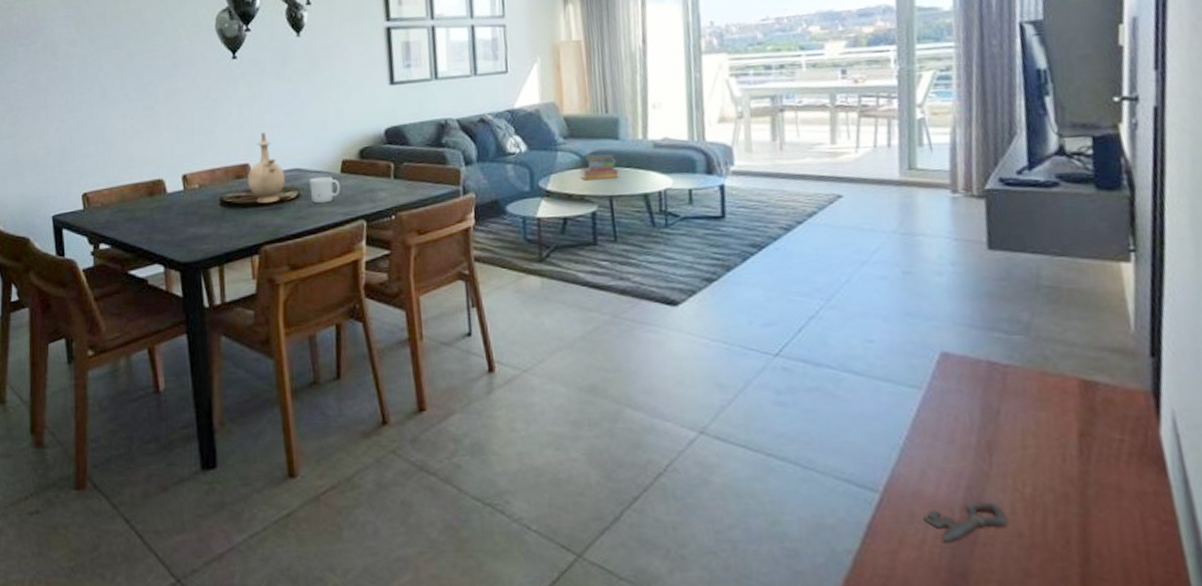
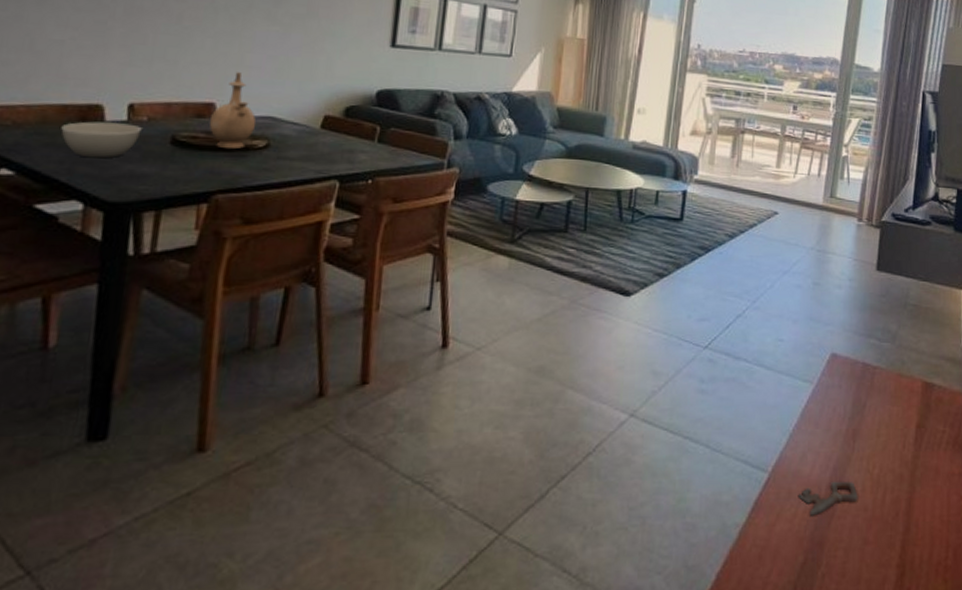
bowl: none [136,192,197,227] -> present [60,121,144,159]
mug: present [309,176,341,204] -> none [281,128,318,158]
books: present [580,154,619,181] -> none [563,146,599,172]

